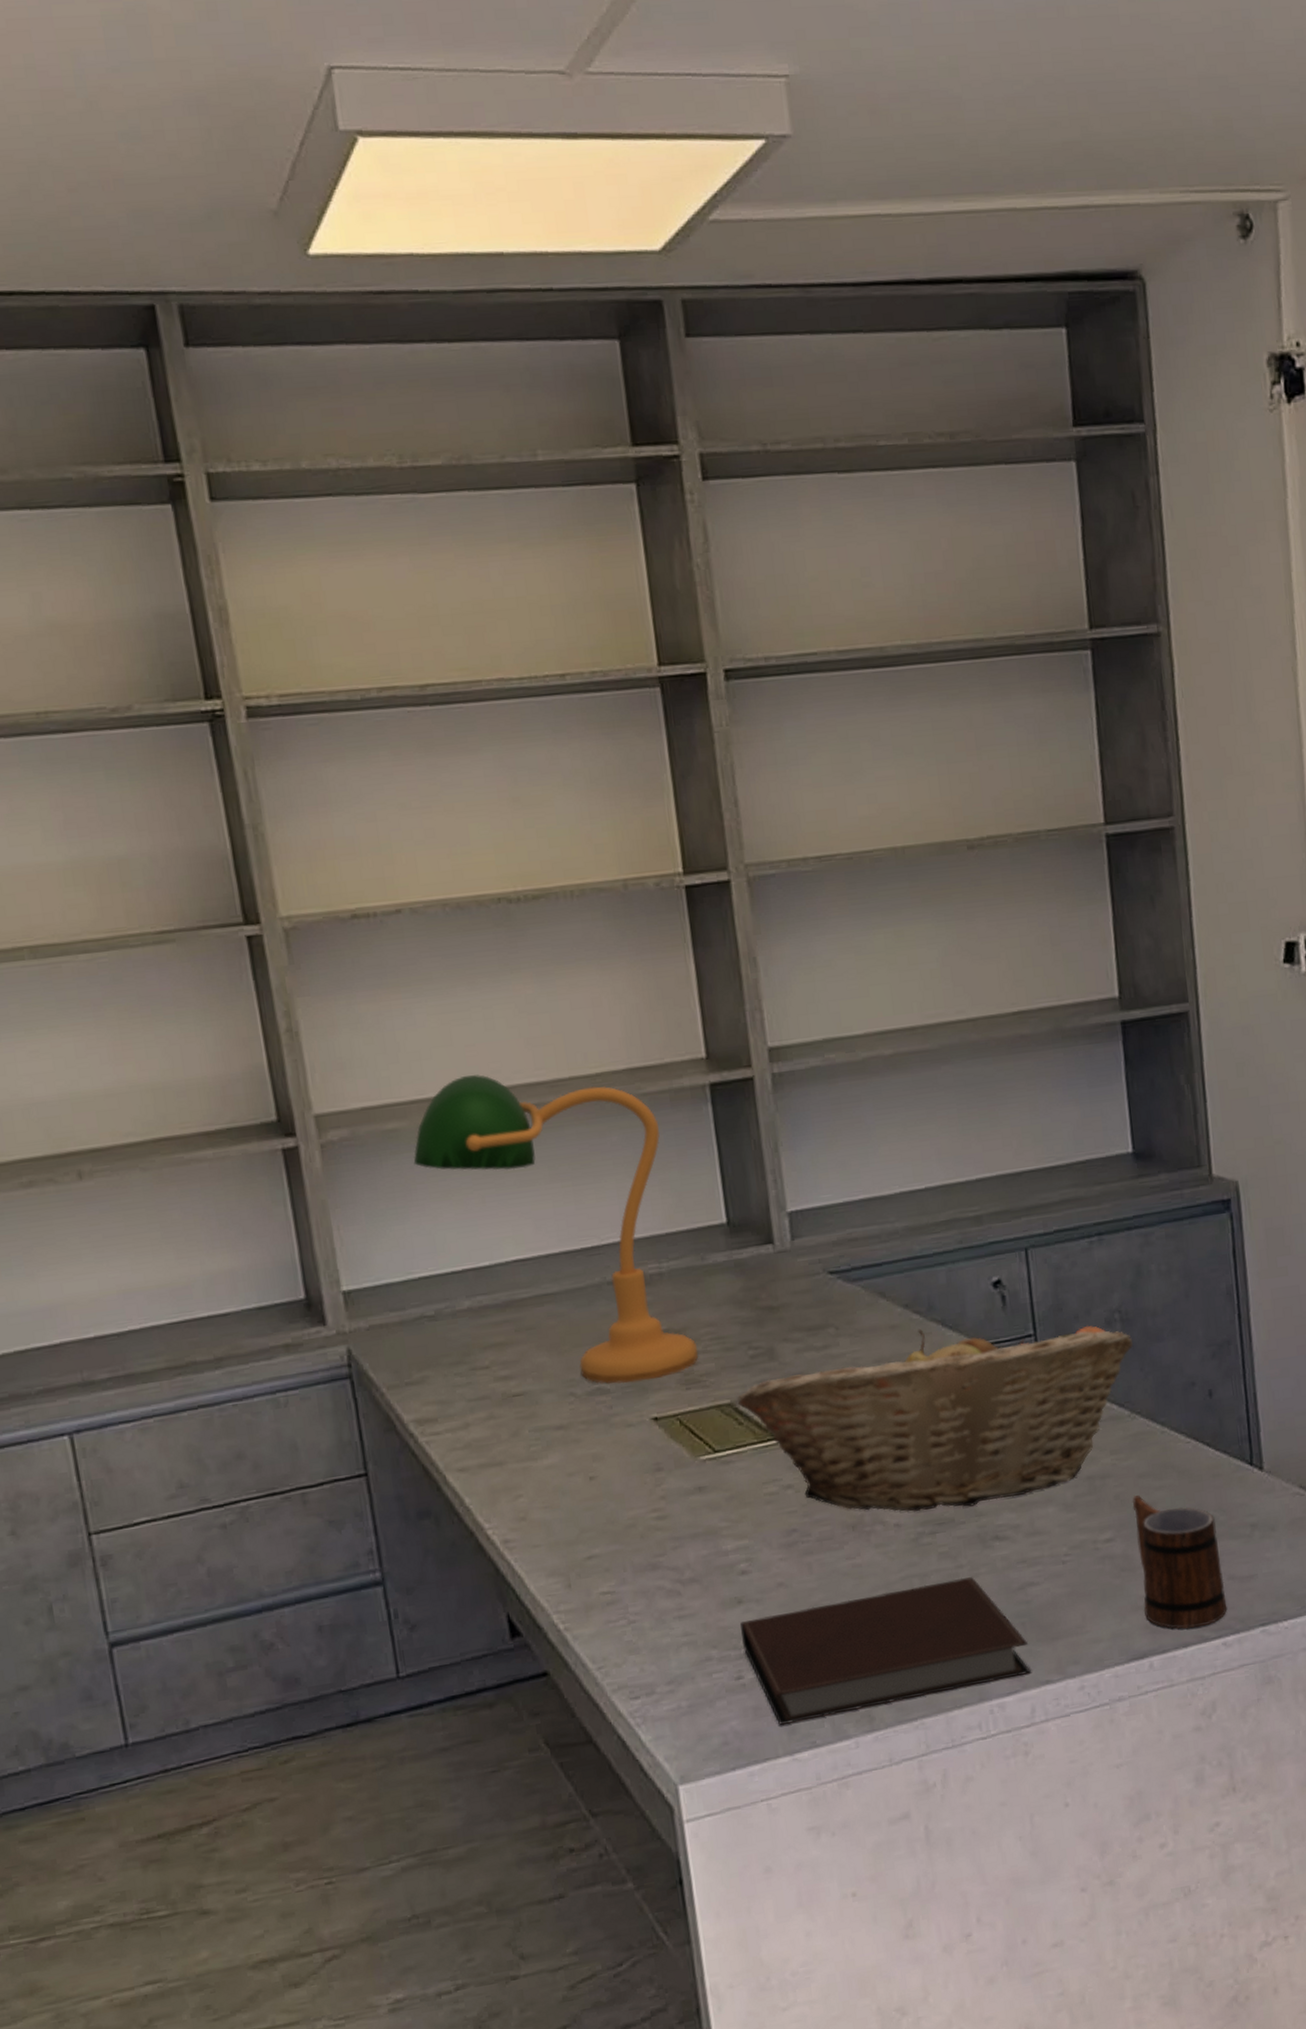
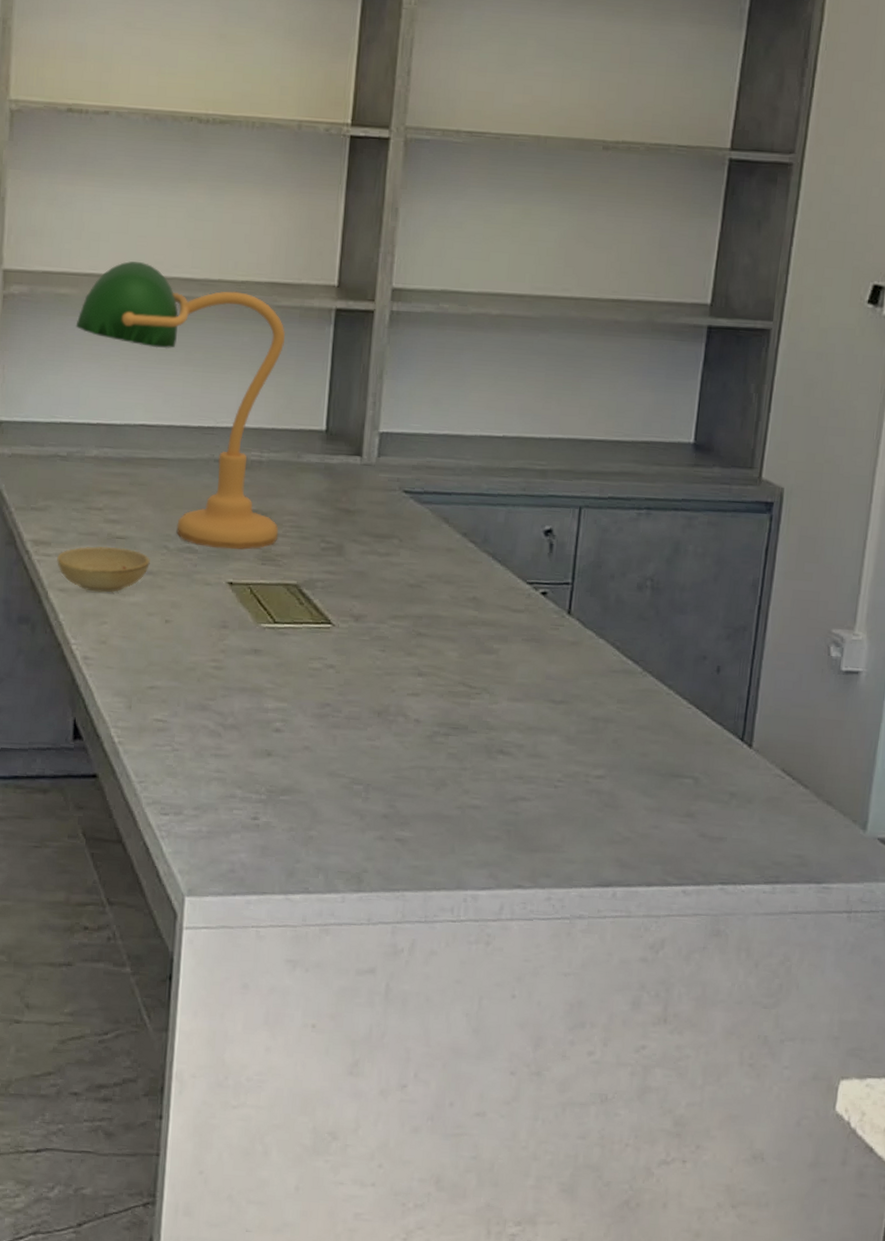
bowl: none [447,1405,558,1464] -> present [56,546,150,593]
fruit basket: present [737,1326,1134,1512] -> none [303,556,659,720]
notebook: present [740,1577,1031,1726] -> none [264,771,510,876]
mug: present [1132,1495,1227,1629] -> none [617,744,699,872]

